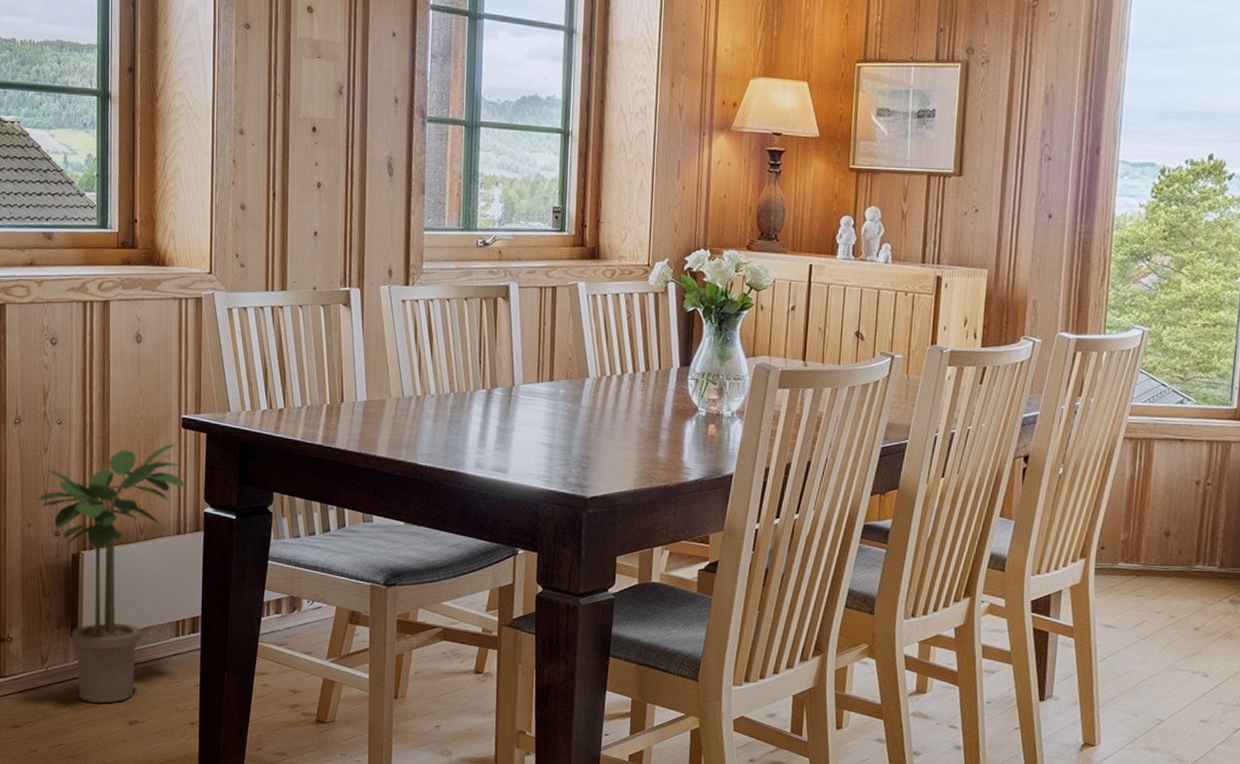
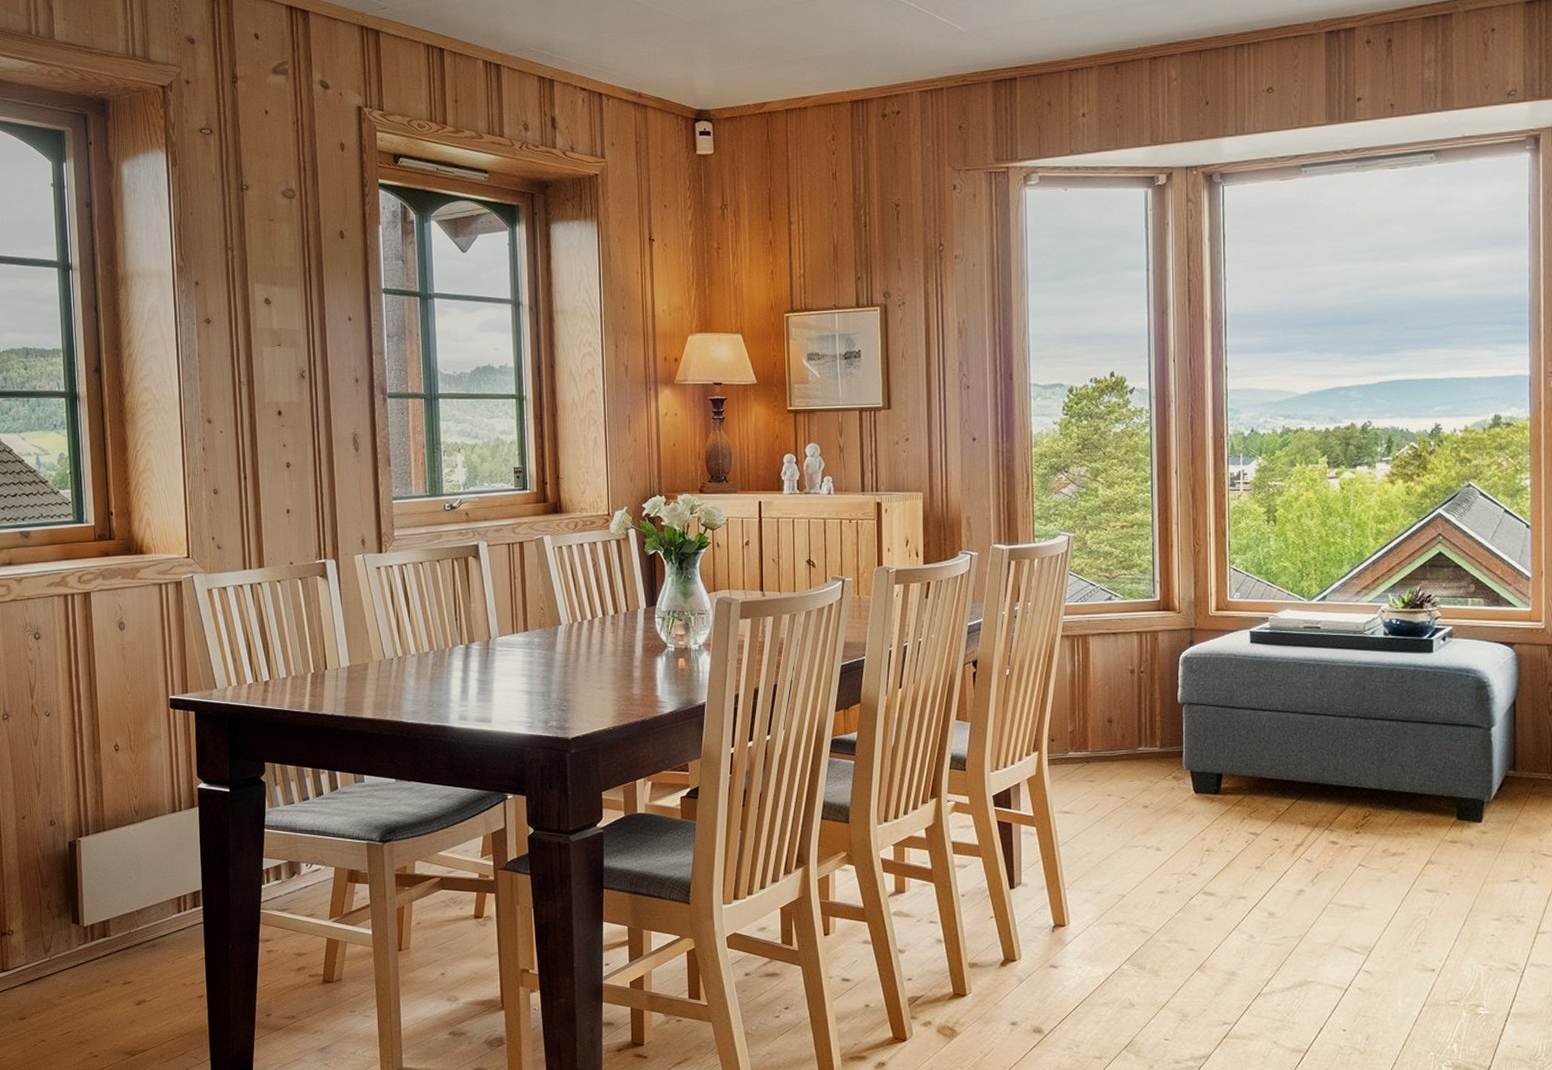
potted plant: present [38,443,185,704] -> none [31,724,177,987]

